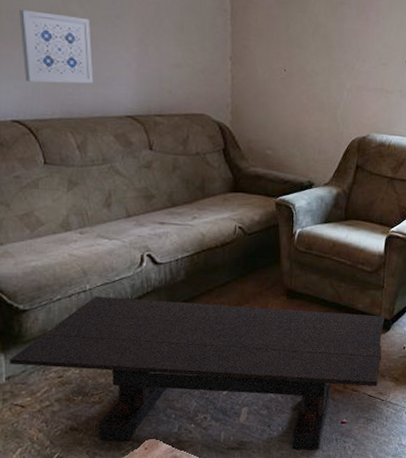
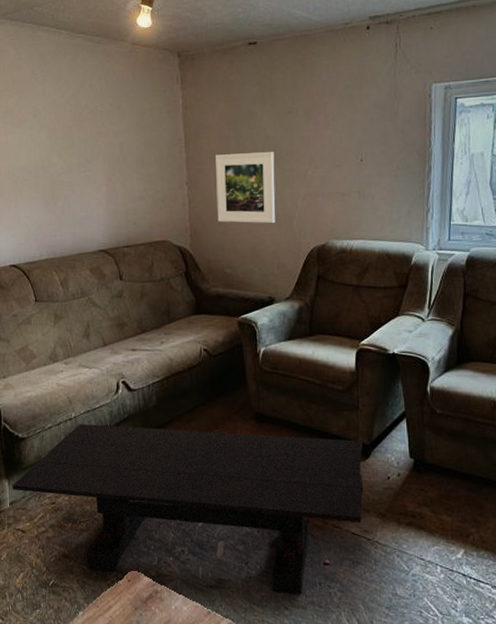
wall art: present [19,9,94,84] -> none [14,167,72,230]
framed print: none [261,33,324,111] -> present [216,152,276,224]

